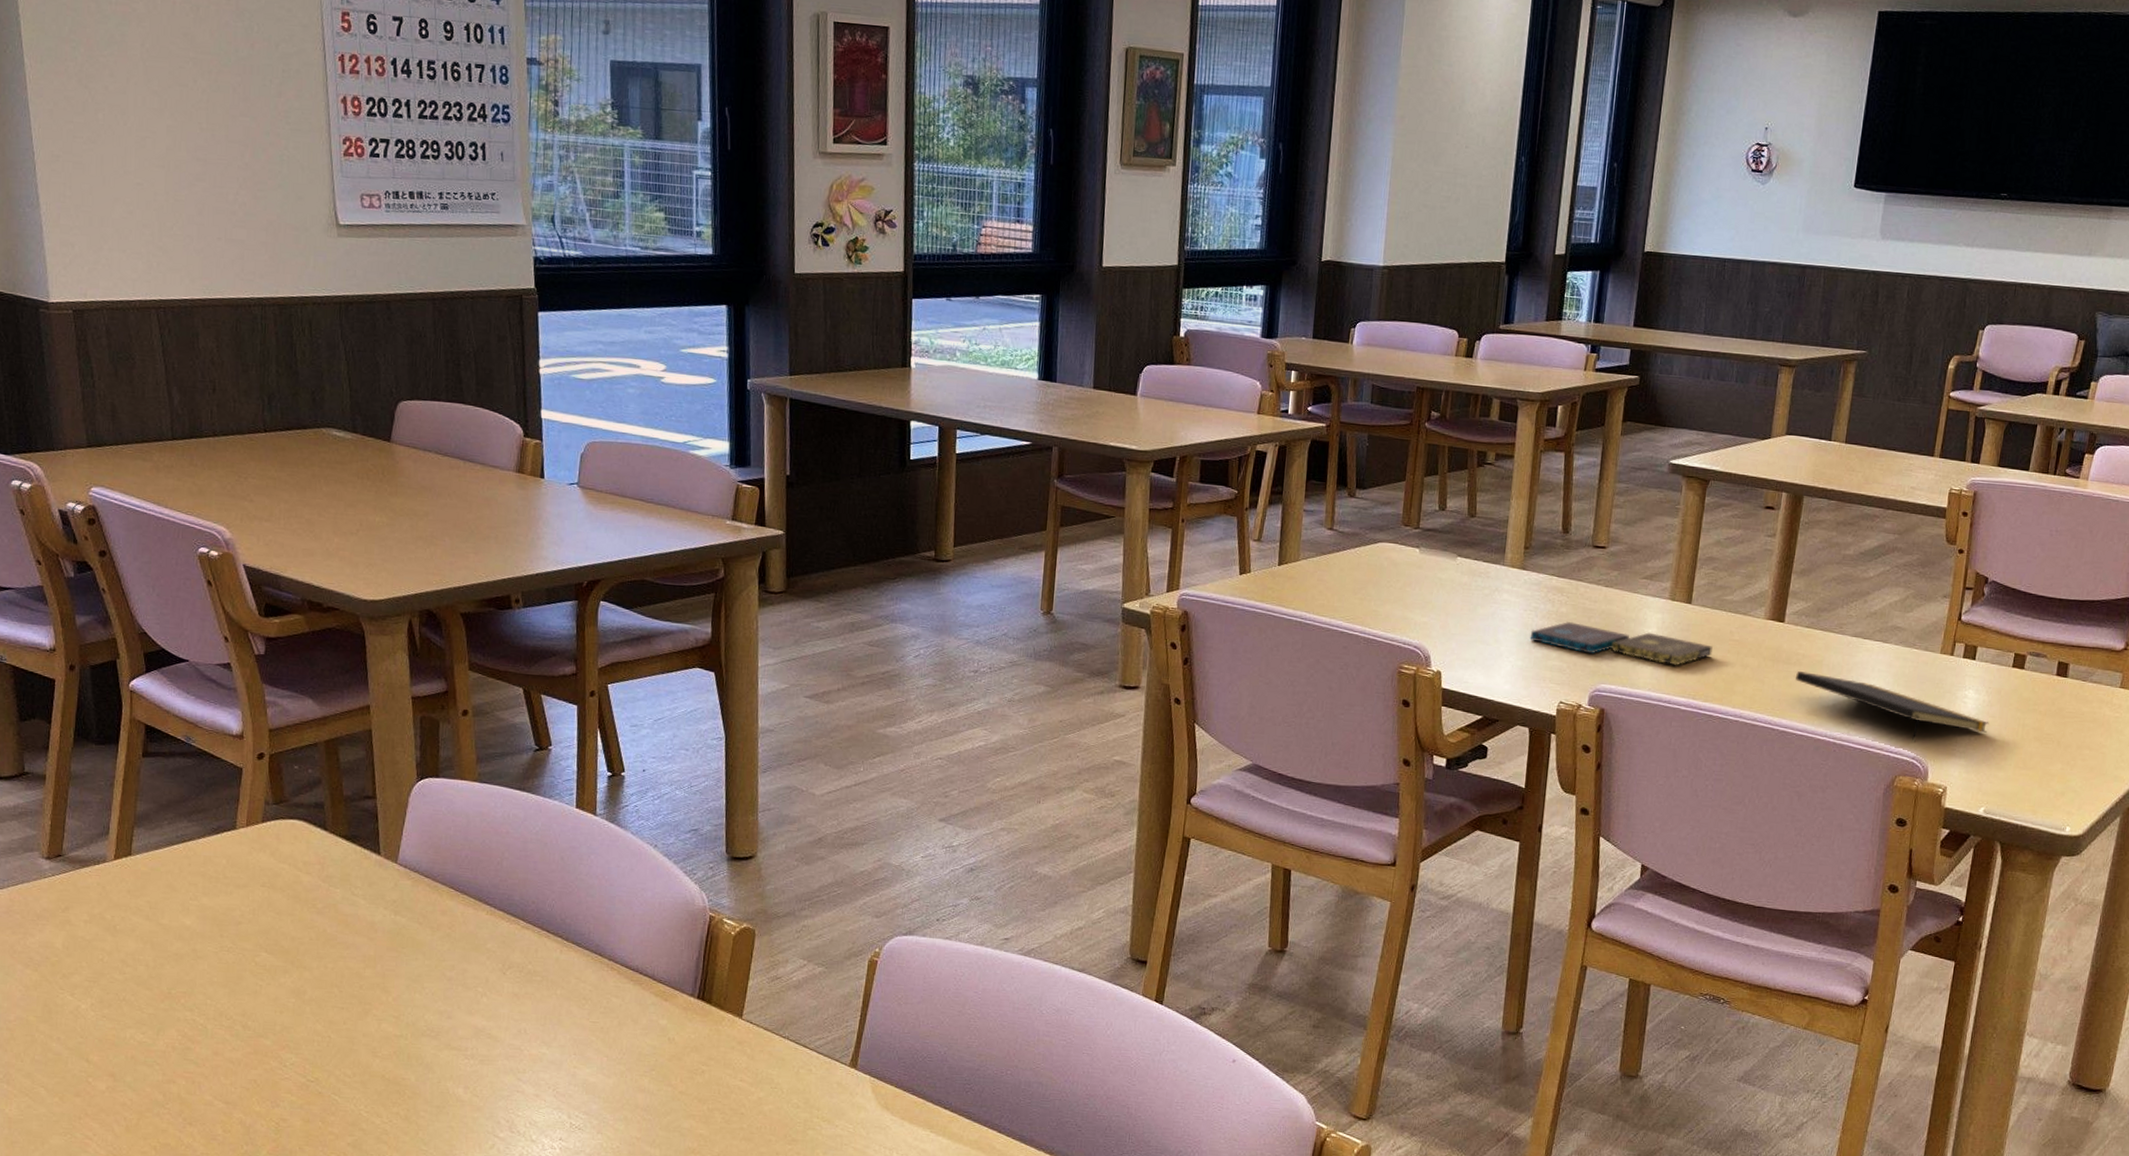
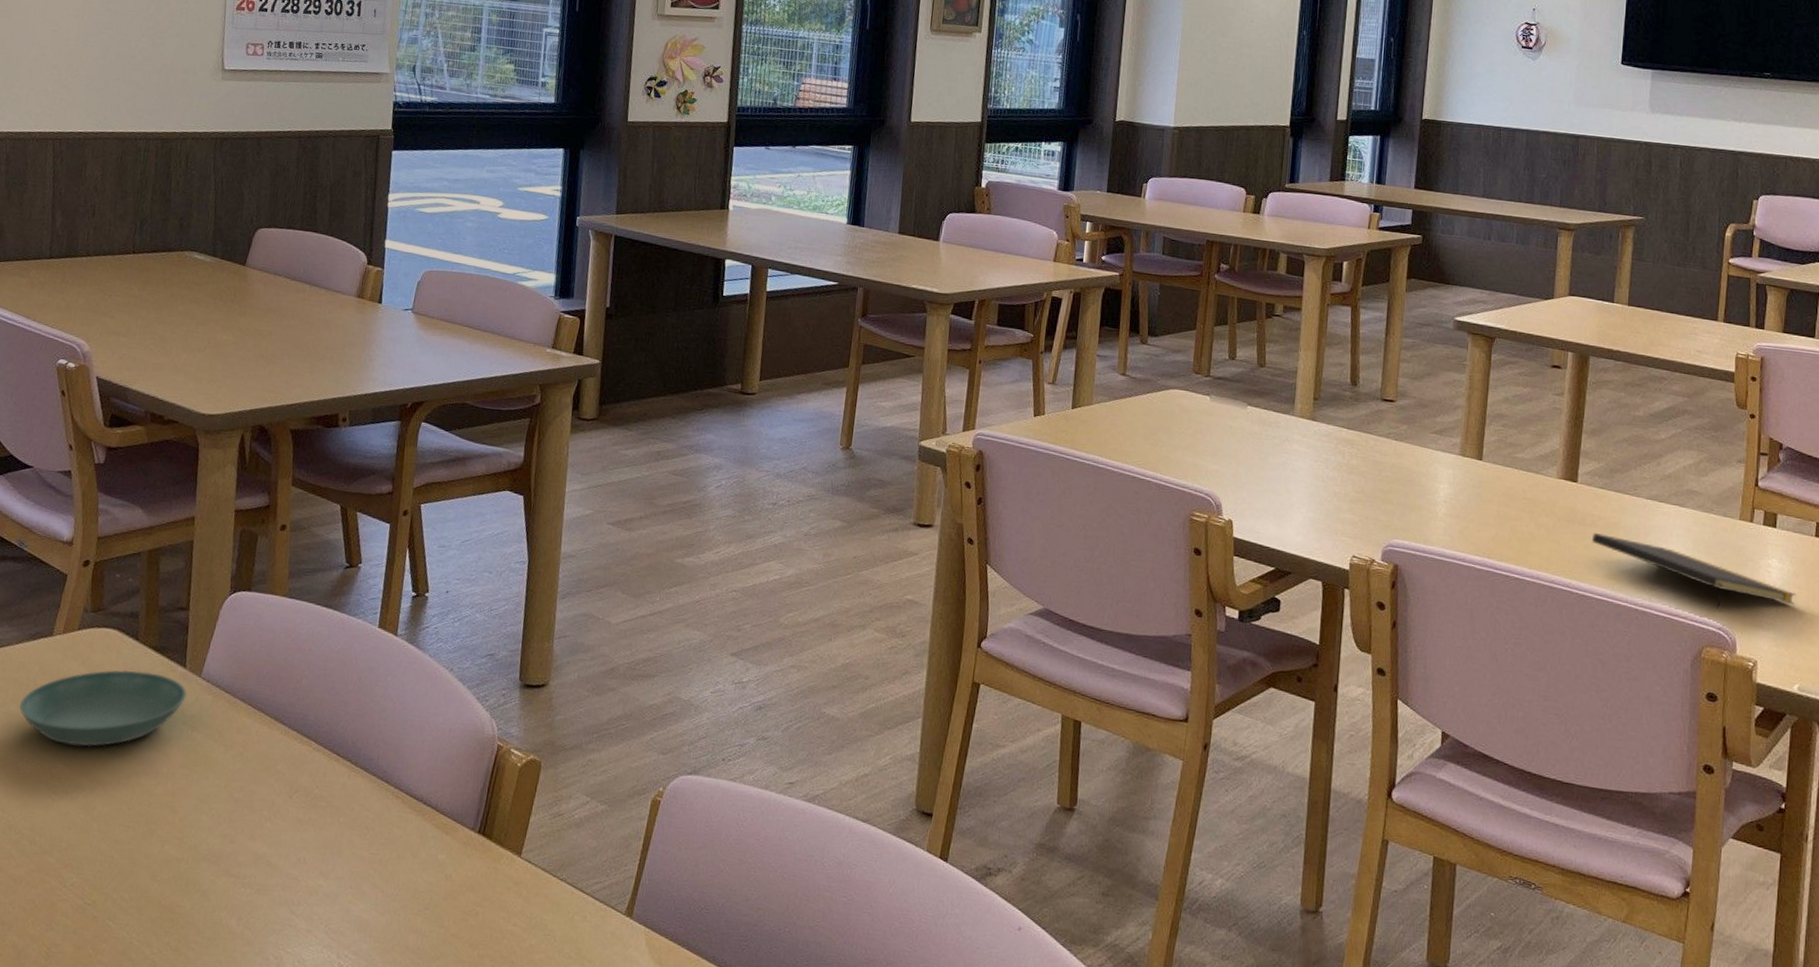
saucer: none [212,859,386,935] -> present [19,669,188,747]
music album box set: present [1529,622,1713,666] -> none [1321,474,1506,523]

